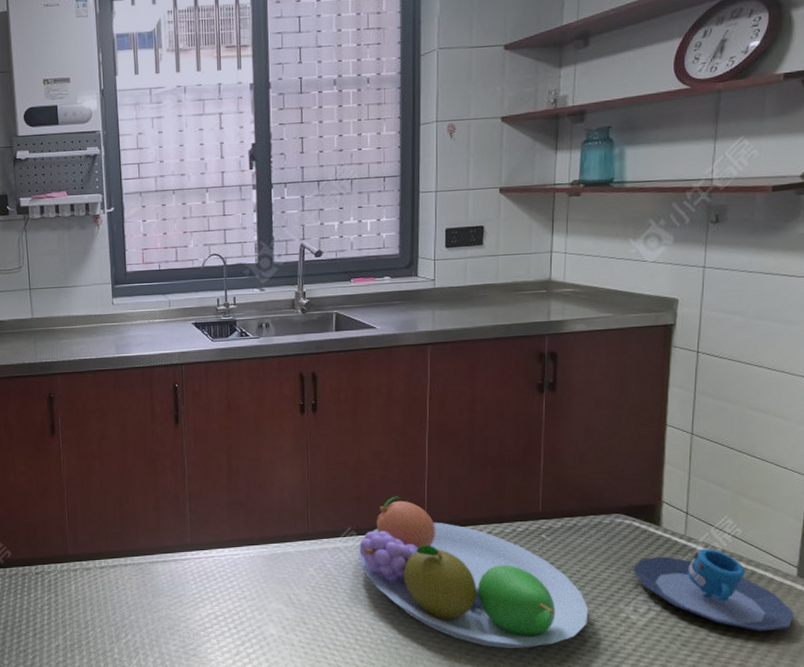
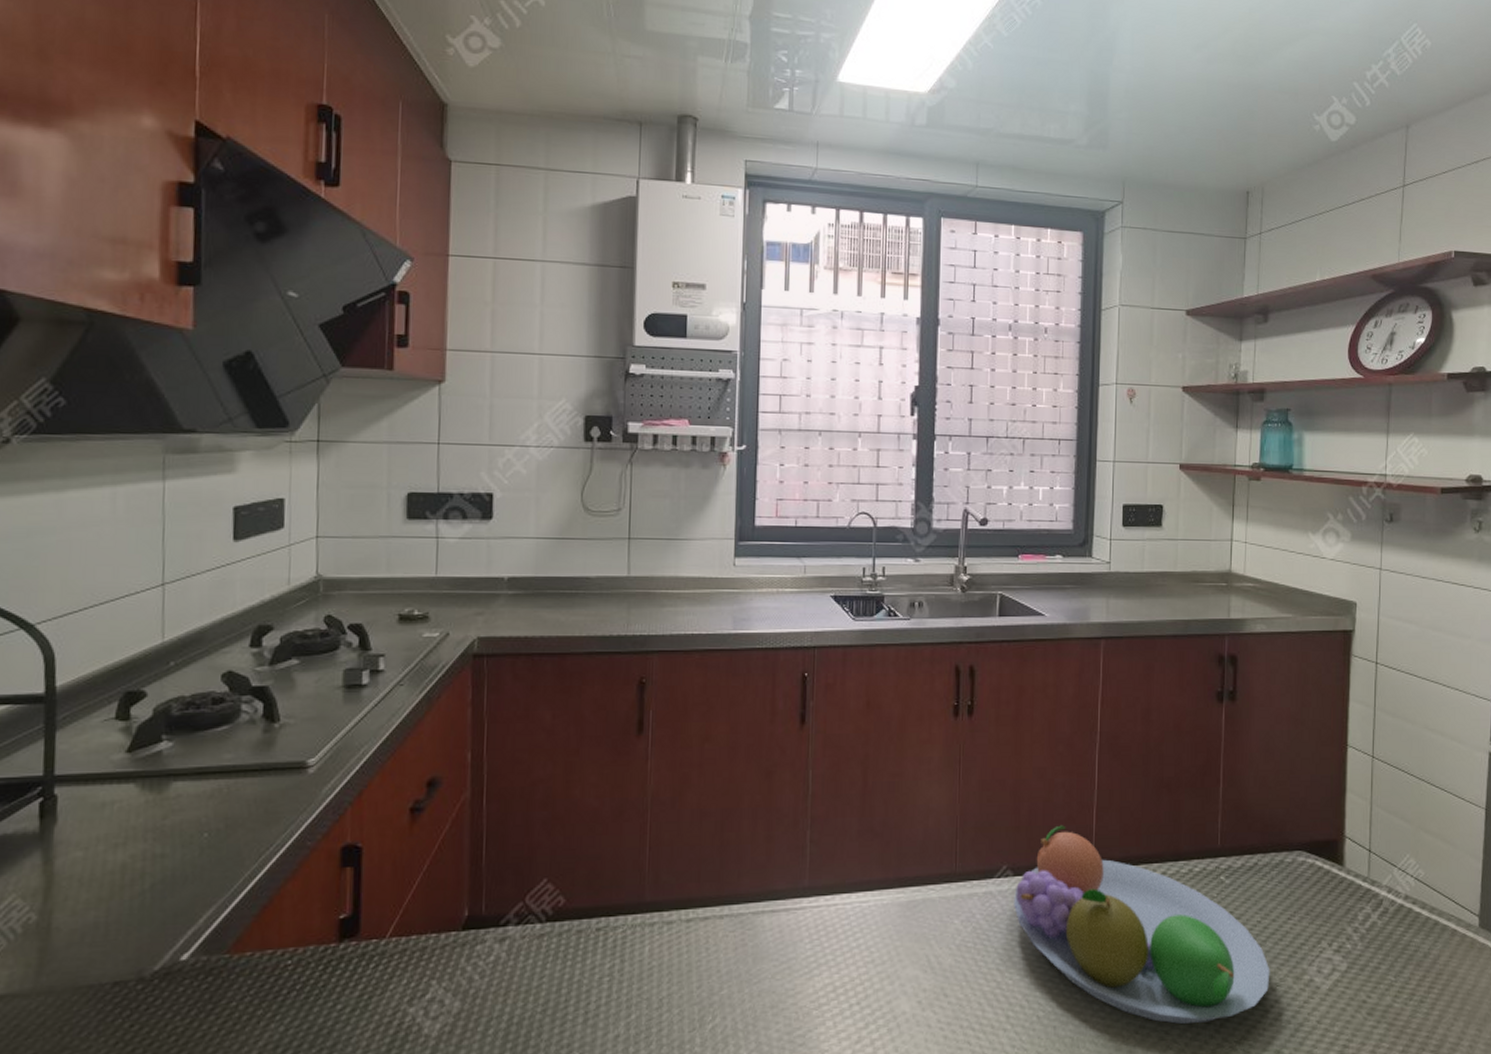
mug: present [633,548,795,632] -> none [1316,893,1478,995]

